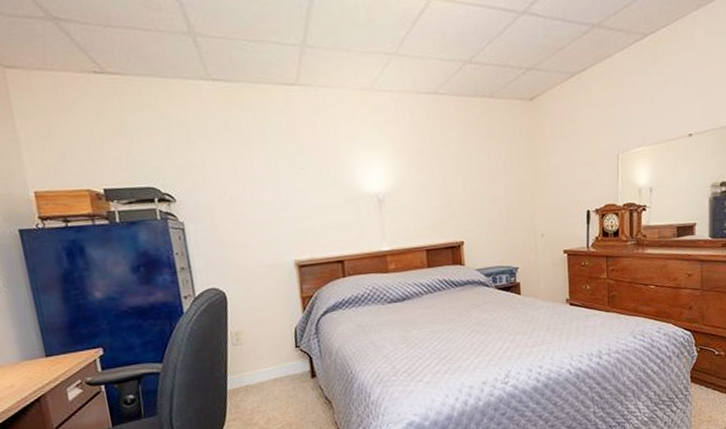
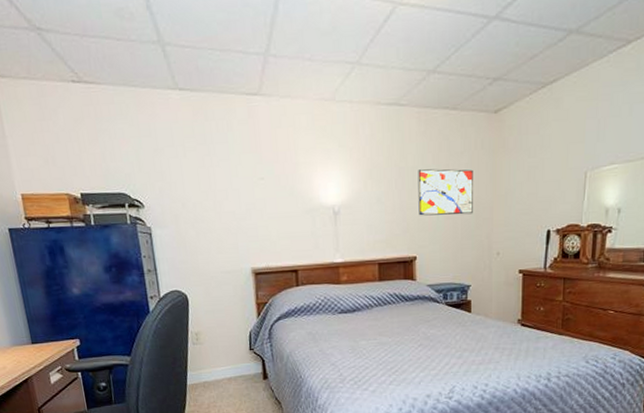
wall art: none [460,154,516,201] -> present [418,169,473,216]

